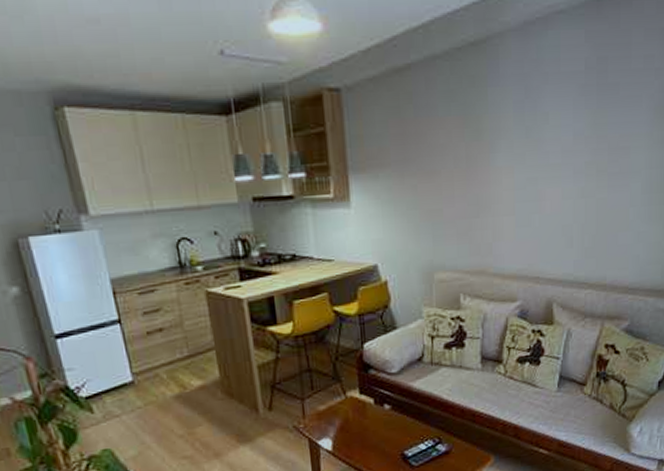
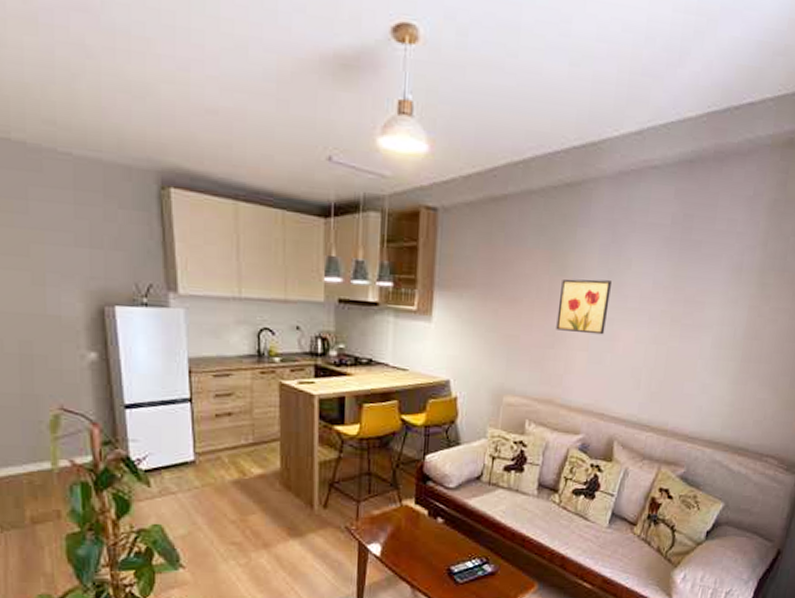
wall art: none [478,139,531,198] -> present [556,279,611,335]

